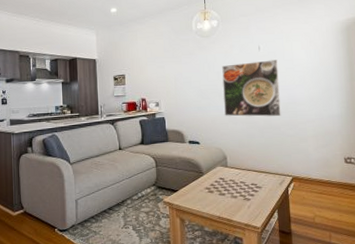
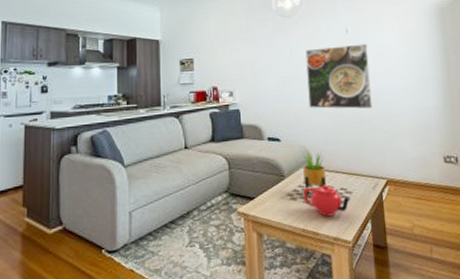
potted plant: none [217,151,240,191] -> present [301,150,327,198]
teapot: none [218,180,260,207] -> present [302,184,351,217]

